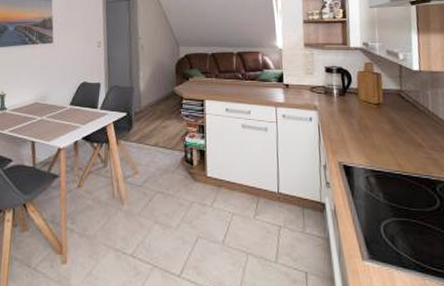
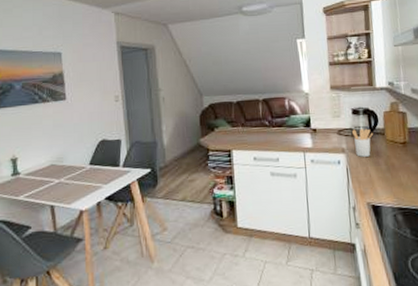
utensil holder: none [325,87,347,115] -> present [352,129,374,157]

